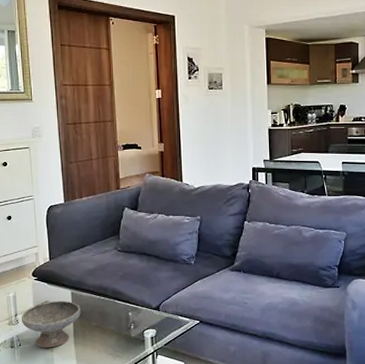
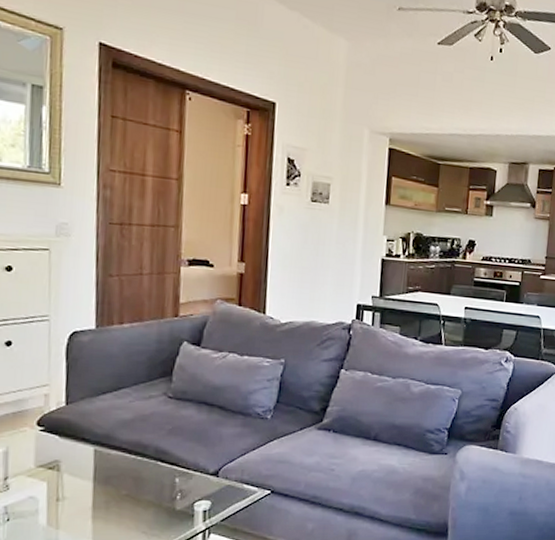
bowl: present [21,301,81,348] -> none [13,460,106,524]

